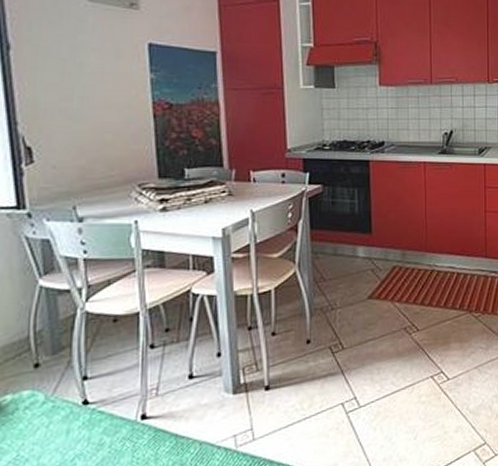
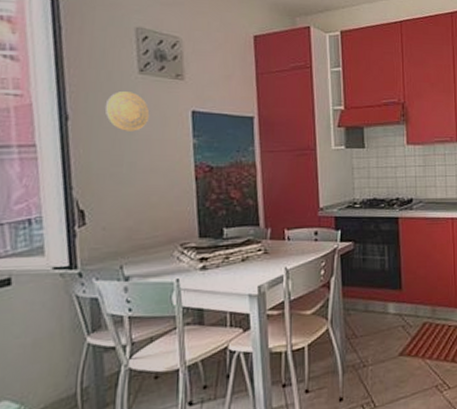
decorative plate: none [51,20,102,64] -> present [104,91,150,131]

